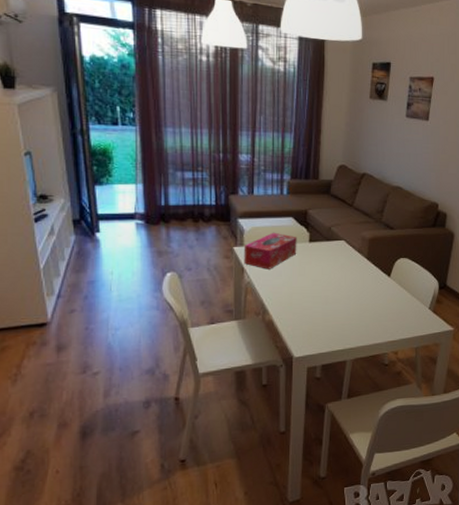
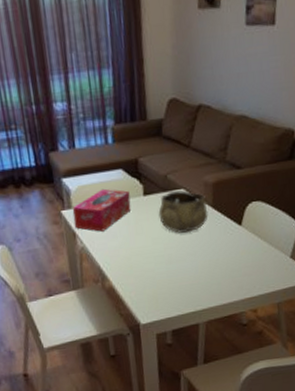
decorative bowl: none [320,241,363,279] -> present [158,190,208,233]

